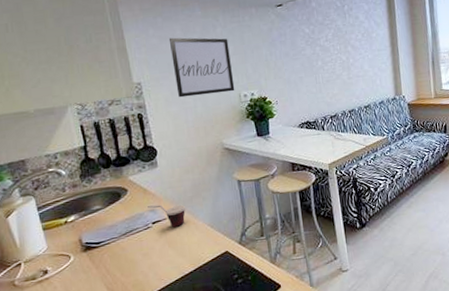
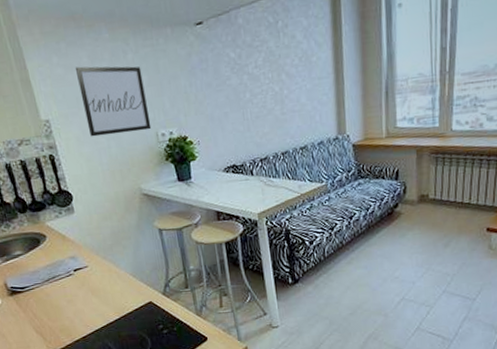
cup: present [148,205,185,228] -> none [68,252,107,276]

